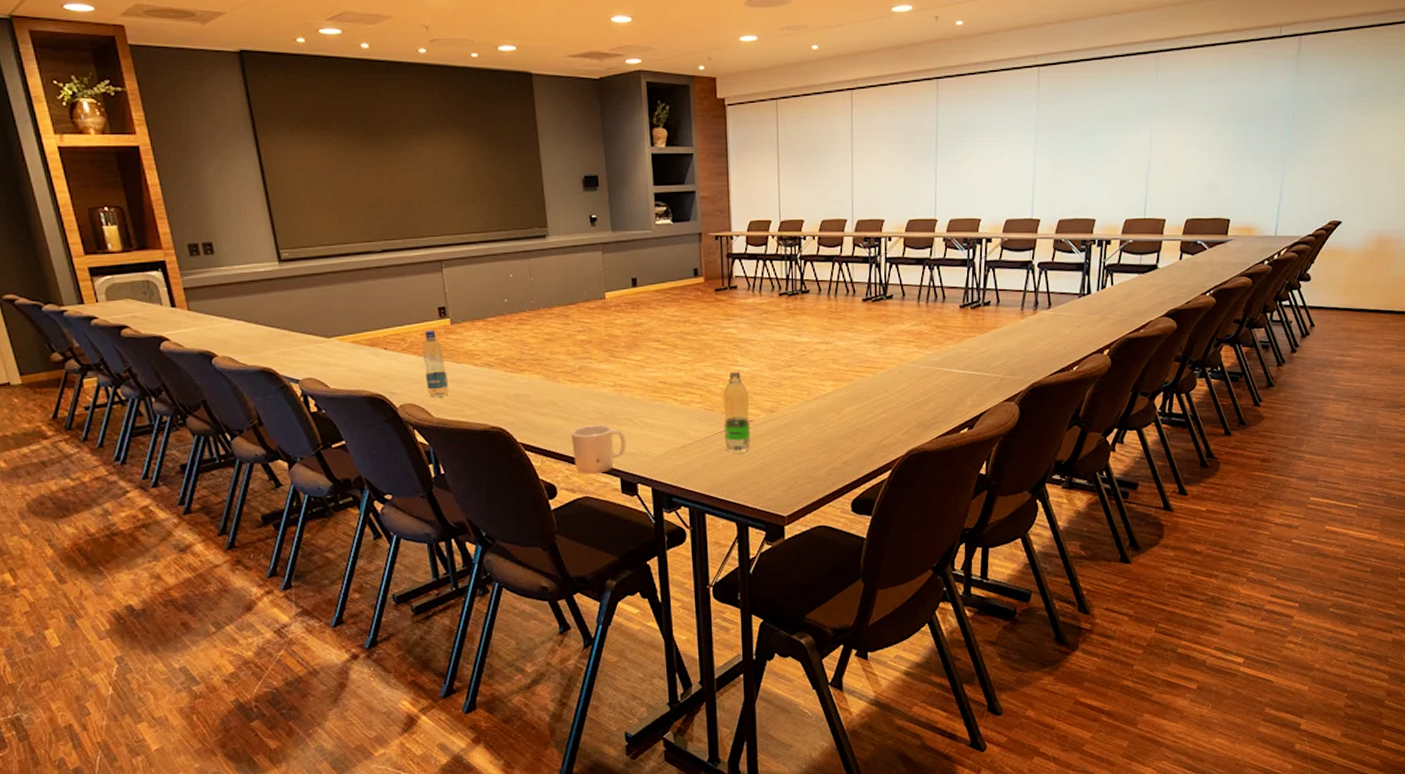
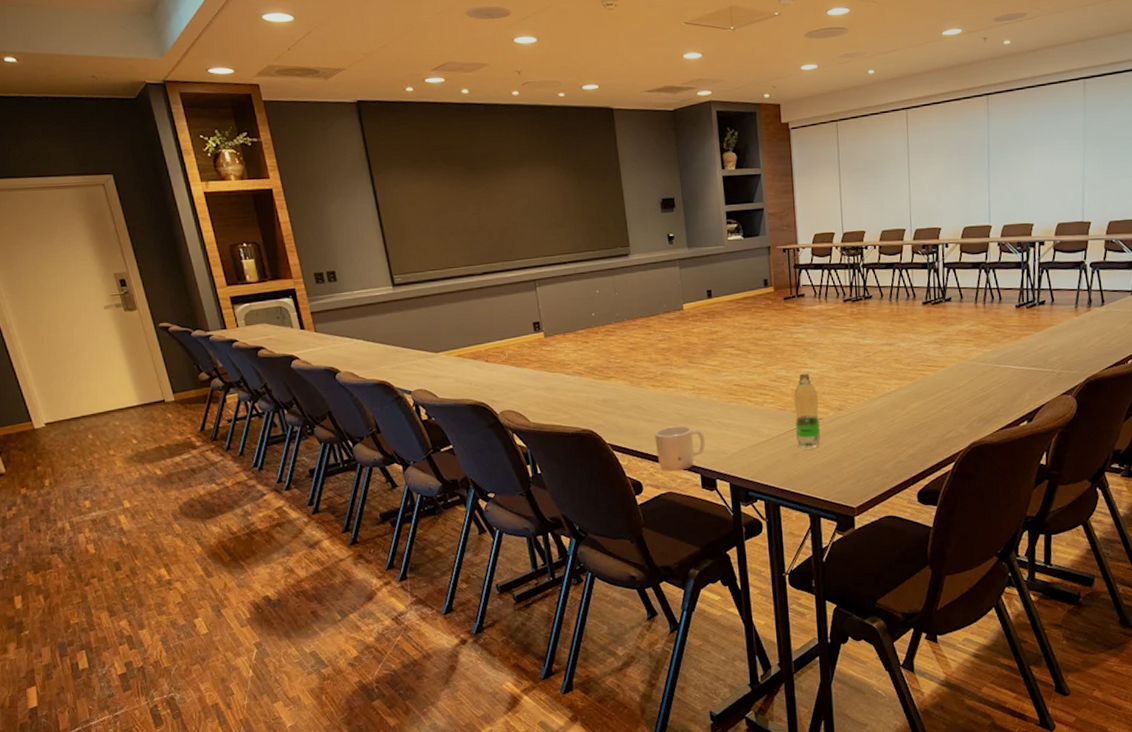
bottle: present [422,330,449,398] -> none [519,343,544,405]

